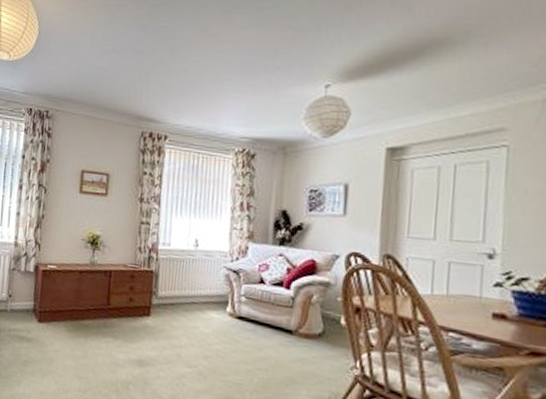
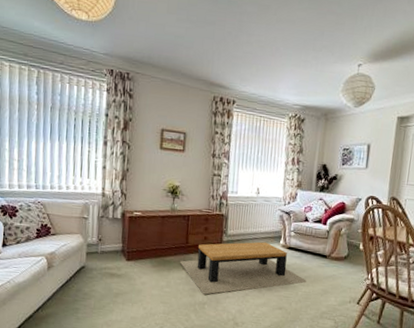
coffee table: none [99,306,266,372] -> present [179,242,307,295]

